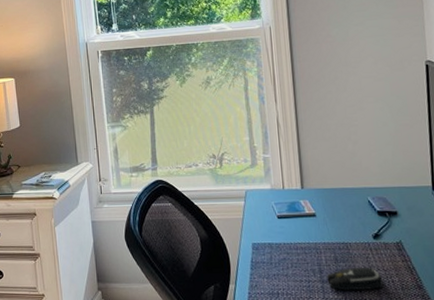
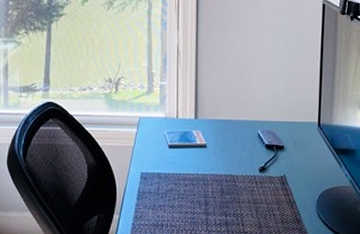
computer mouse: present [327,267,384,291] -> none [212,199,265,224]

